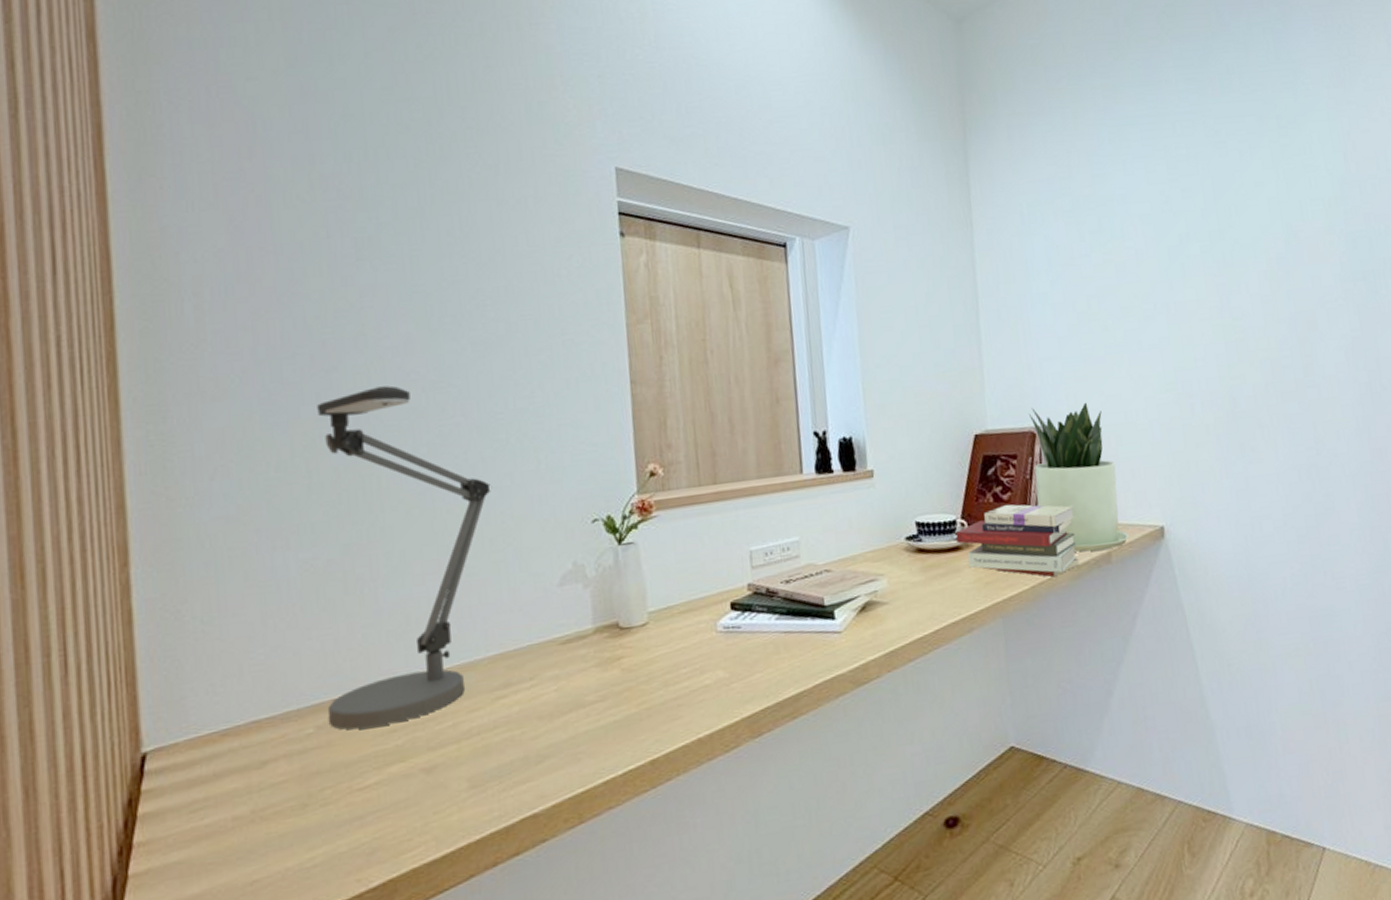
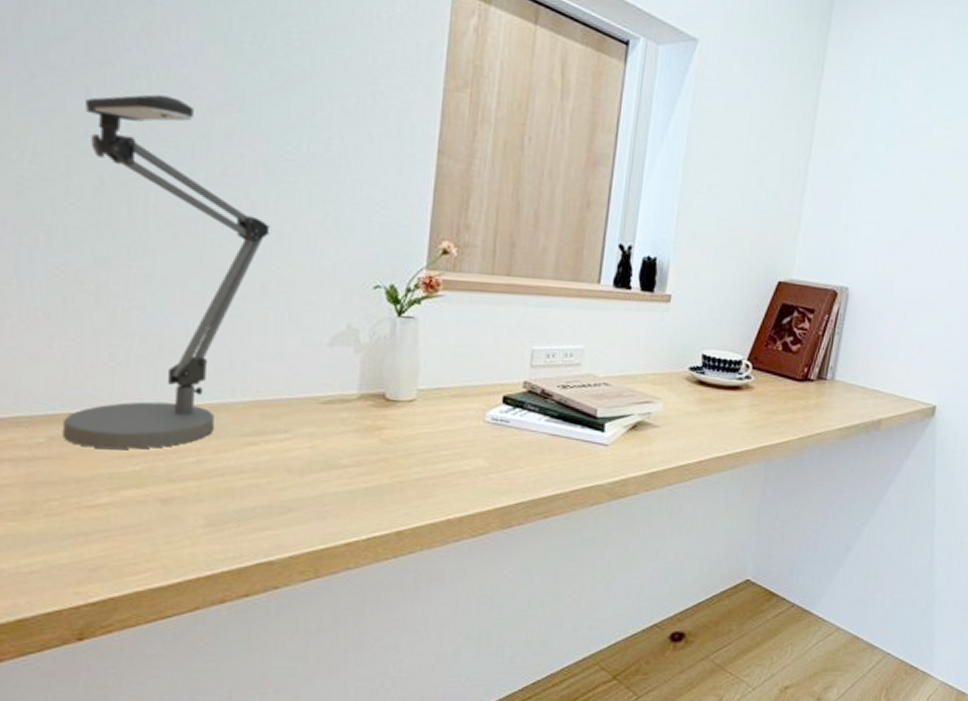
books: present [955,504,1080,578] -> none [738,355,857,433]
planter: present [1029,402,1129,552] -> none [823,266,905,417]

